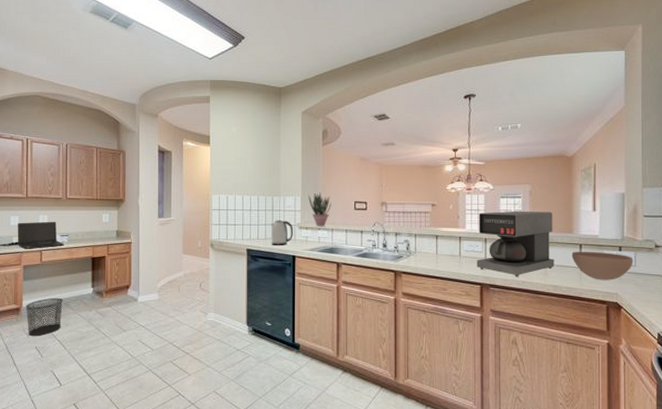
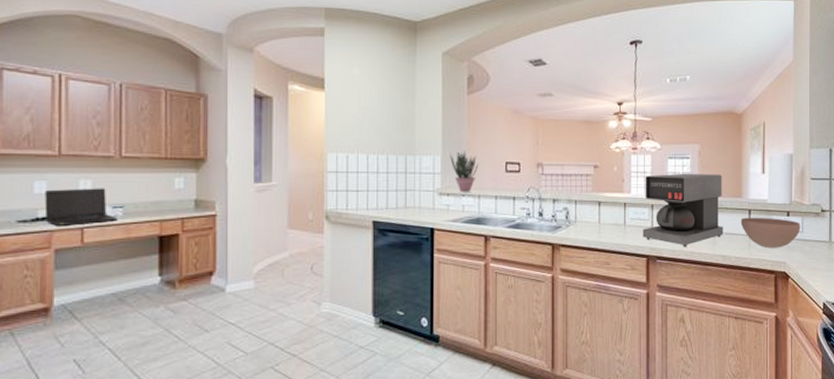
waste bin: present [25,297,63,337] -> none [58,291,116,346]
kettle: present [270,219,293,245] -> none [403,184,431,216]

